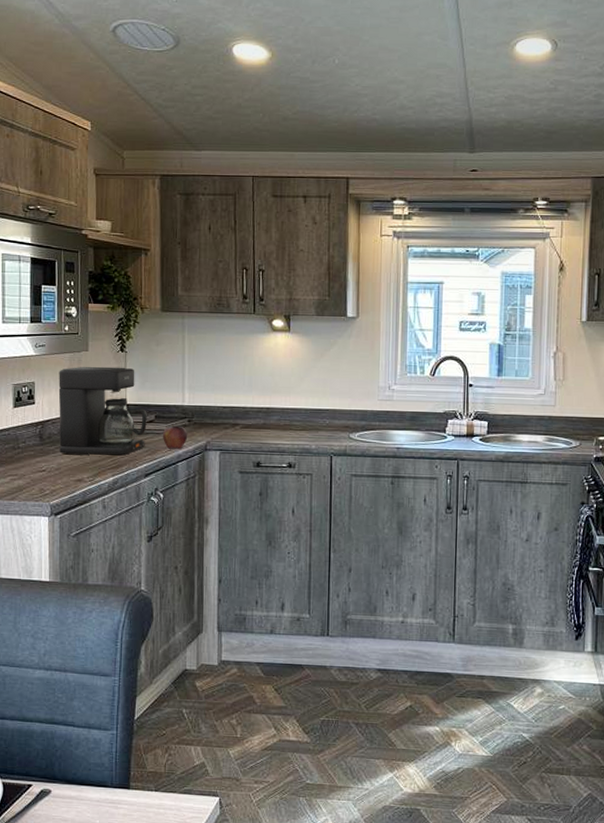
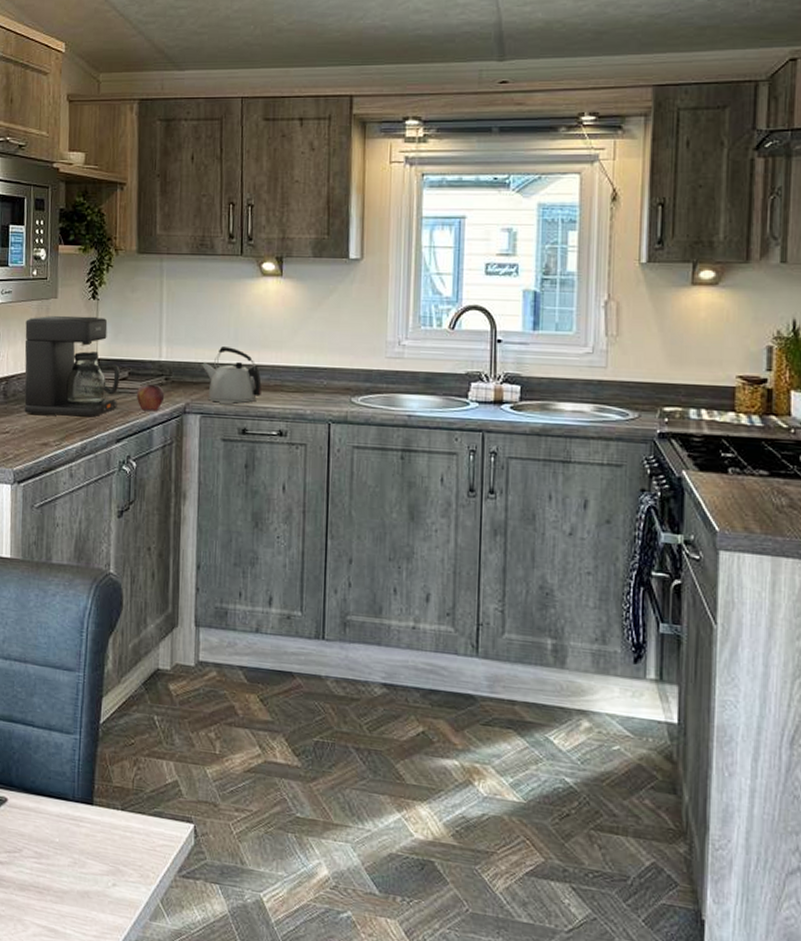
kettle: none [220,392,273,442] -> present [201,347,262,405]

